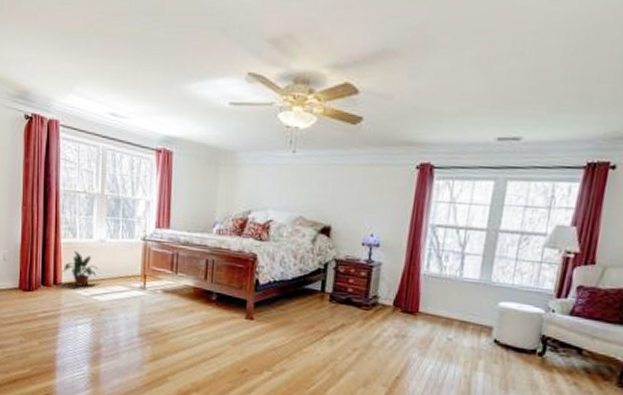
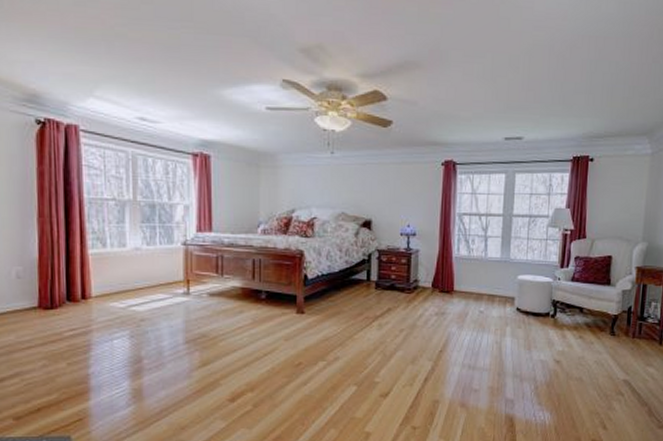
potted plant: present [62,250,100,287] -> none [92,261,136,298]

